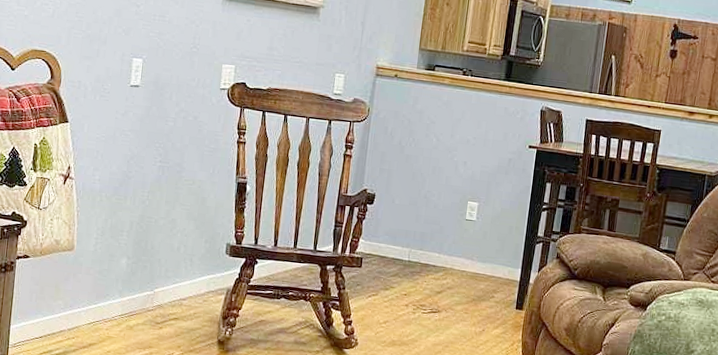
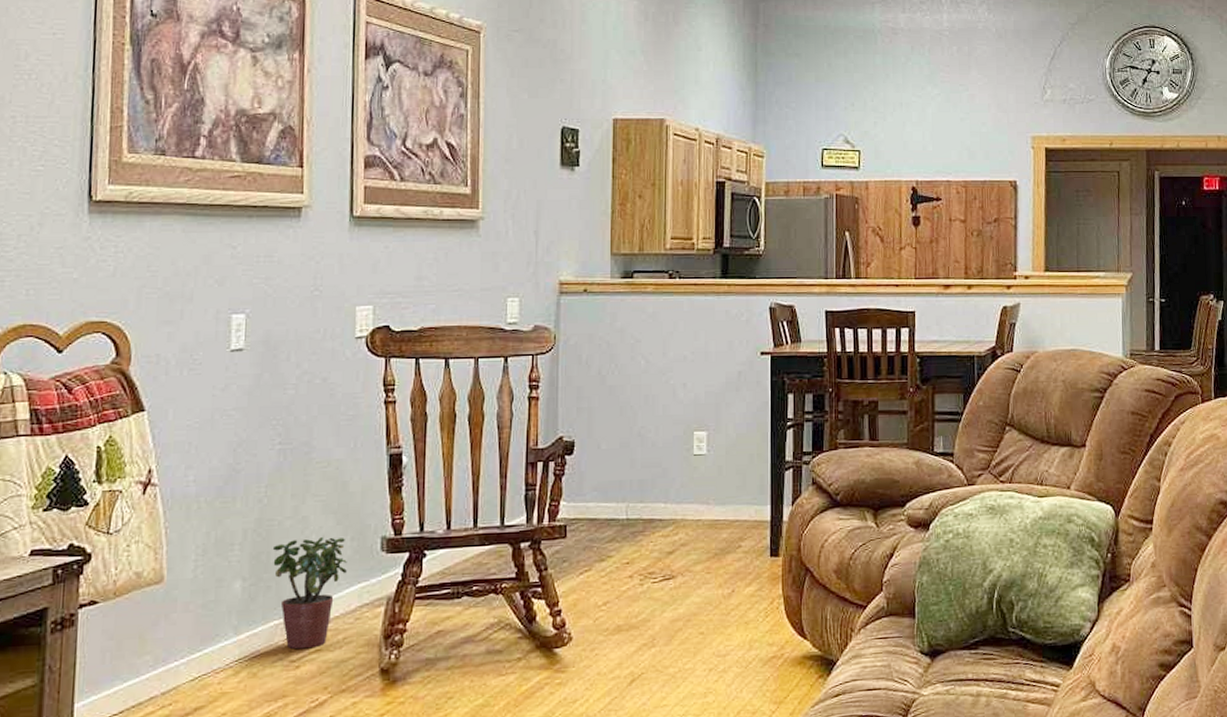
potted plant: none [149,235,201,316] -> present [272,537,347,650]

